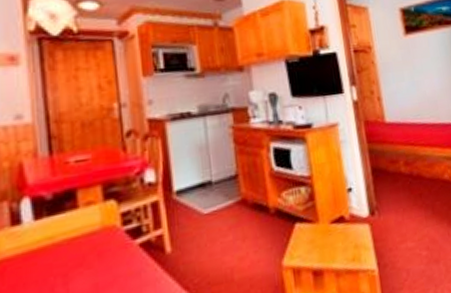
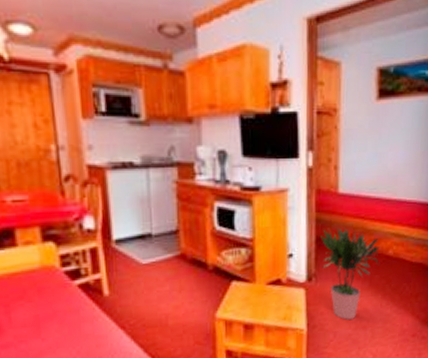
potted plant: none [376,155,438,255] -> present [320,227,380,320]

